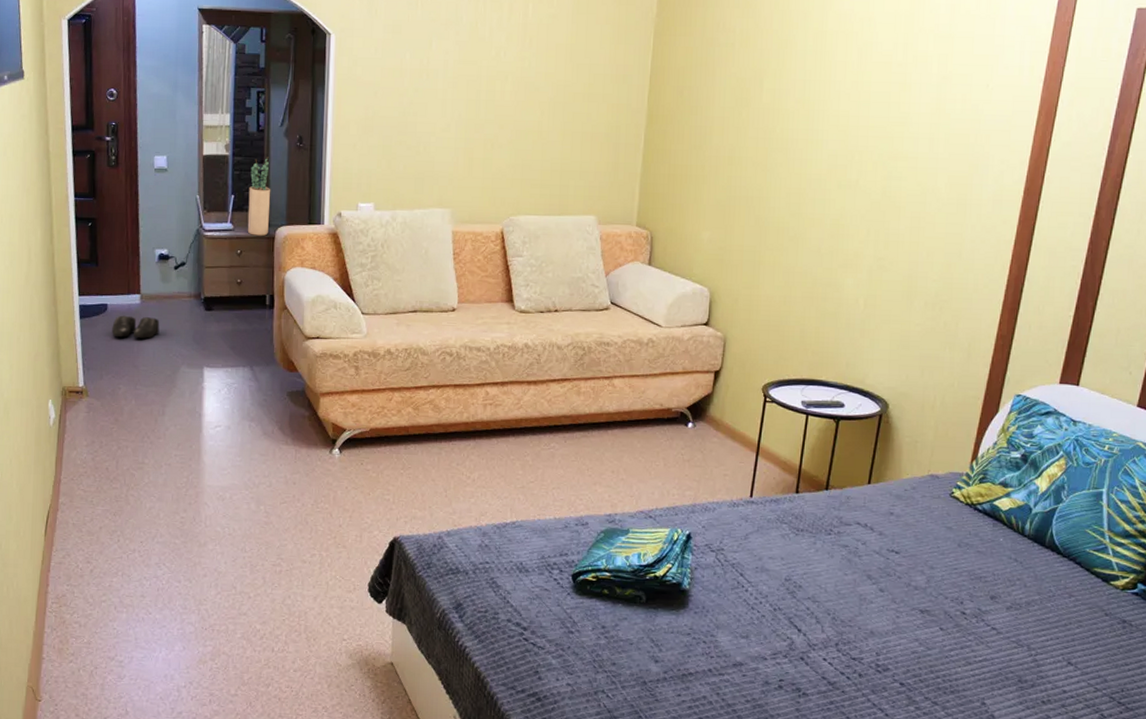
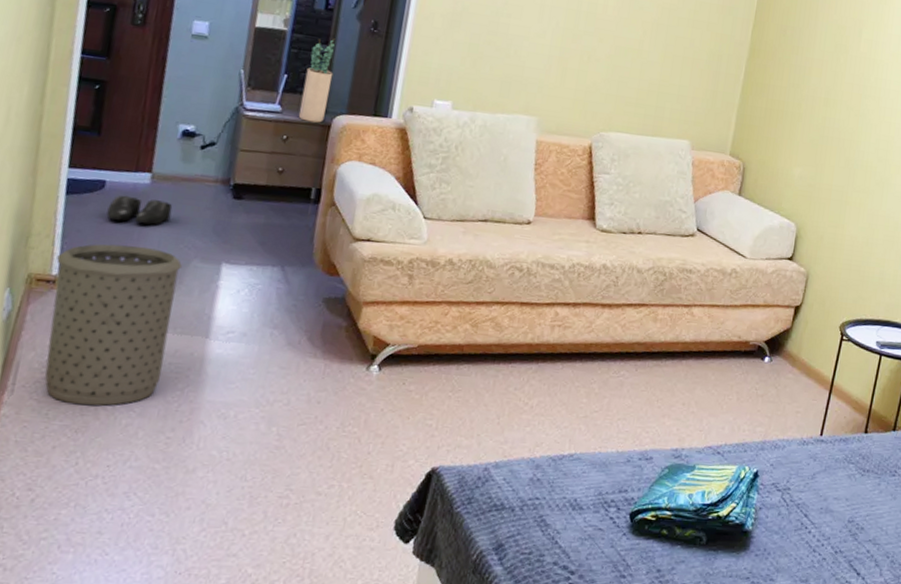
laundry basket: none [81,357,173,493] -> present [44,244,182,406]

